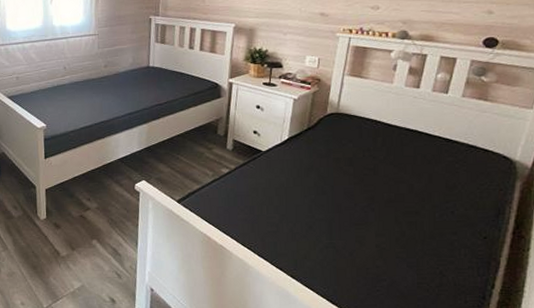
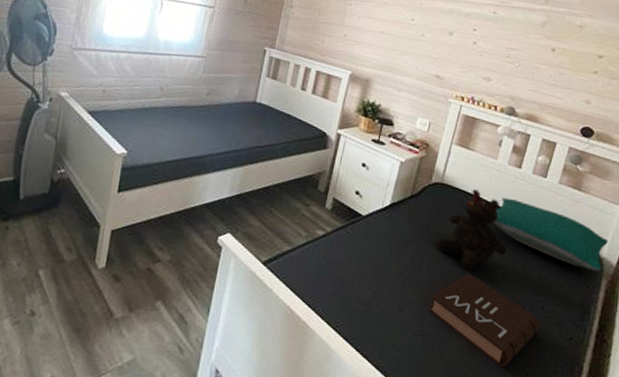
book: none [336,190,452,268] -> present [428,274,540,367]
teddy bear: none [337,114,410,187] -> present [435,189,506,270]
pillow: none [393,117,522,174] -> present [492,197,609,271]

